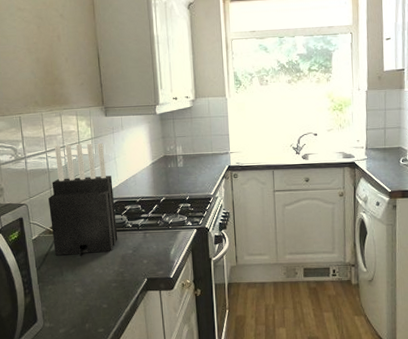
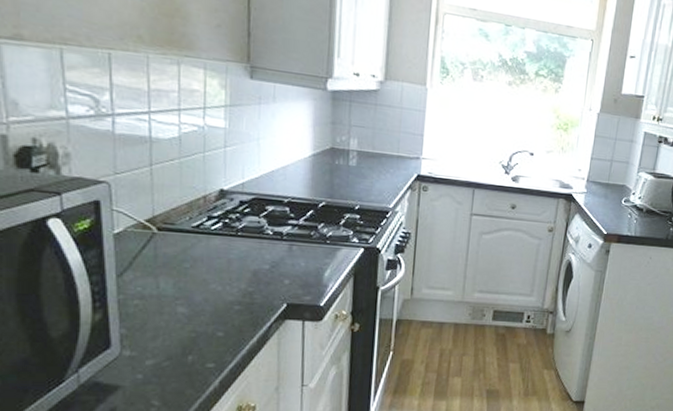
knife block: present [48,142,118,256] -> none [146,105,251,264]

